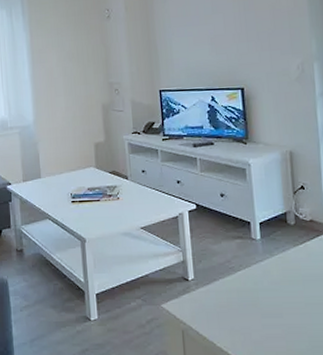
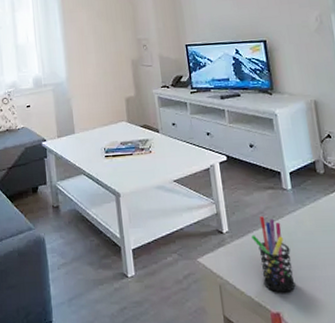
pen holder: none [217,265,258,339] -> present [251,216,296,293]

